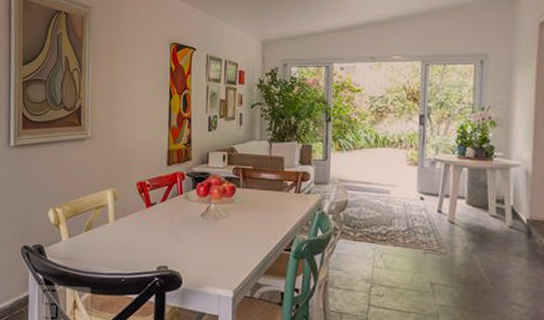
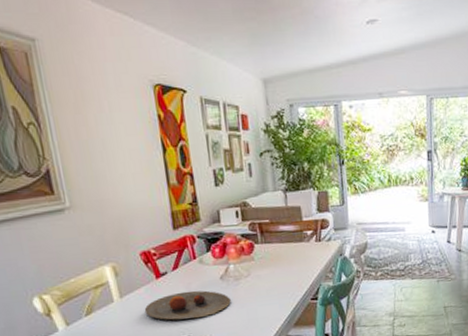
plate: none [132,223,208,250] -> present [144,290,231,320]

